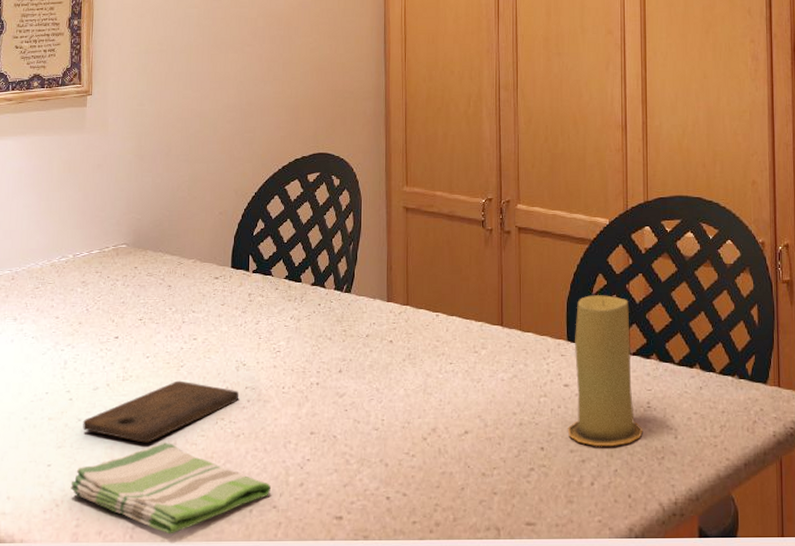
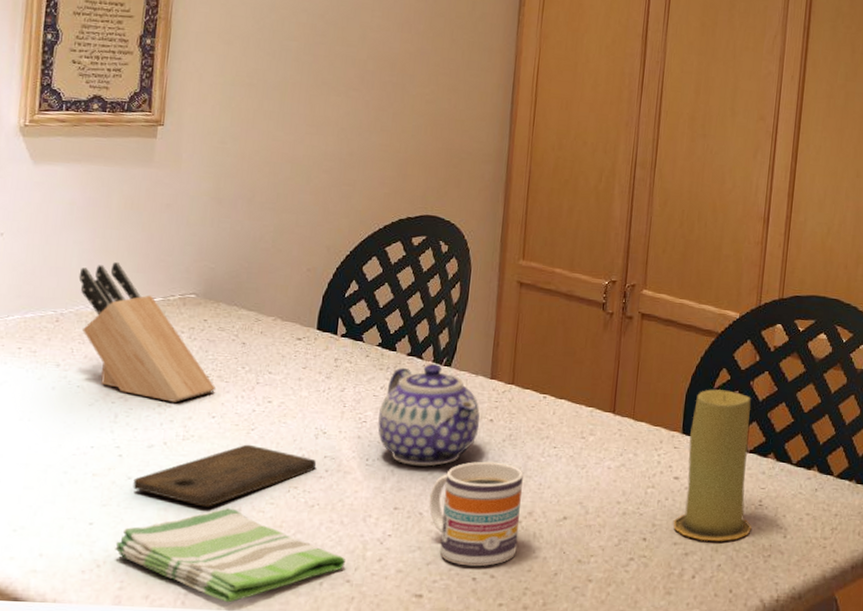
knife block: none [29,221,149,346] -> present [78,262,217,402]
teapot: none [290,291,381,390] -> present [378,363,480,466]
mug: none [341,381,425,486] -> present [429,461,523,567]

